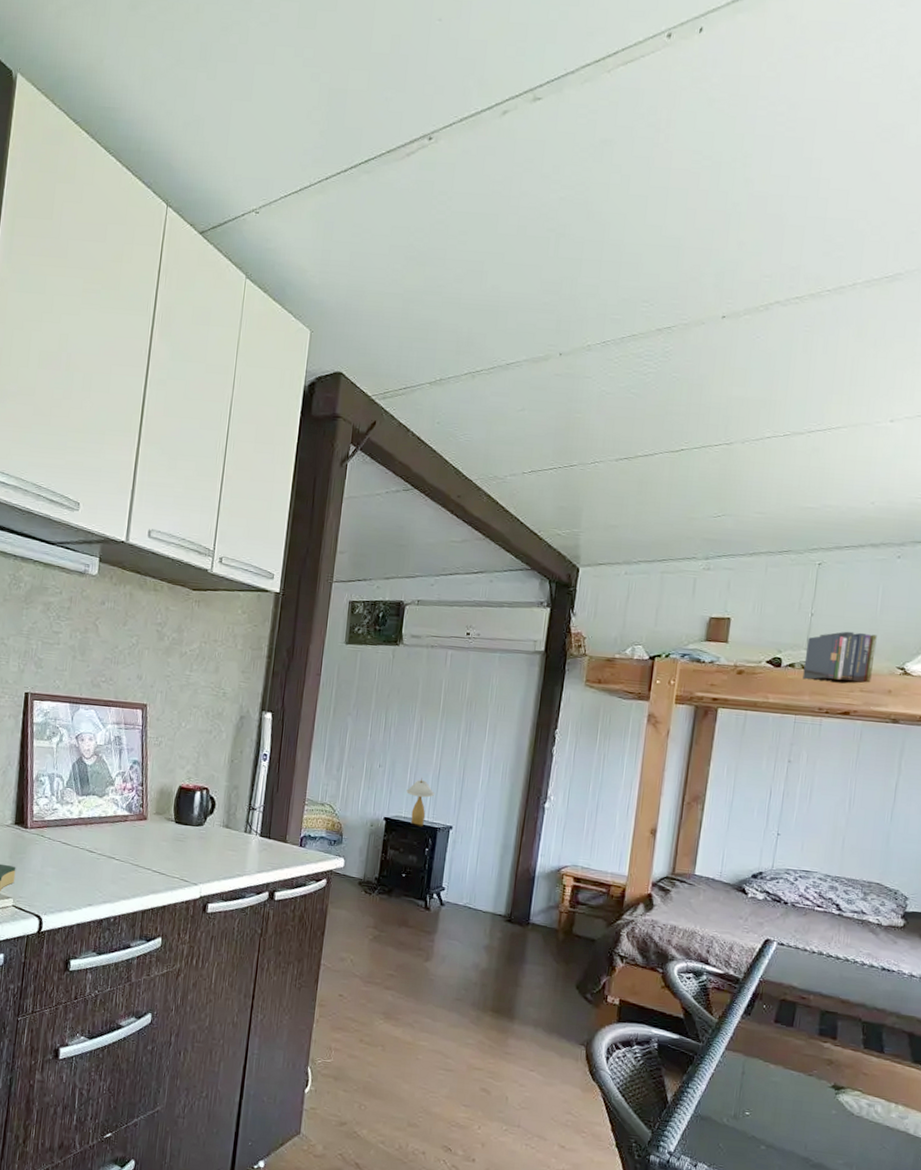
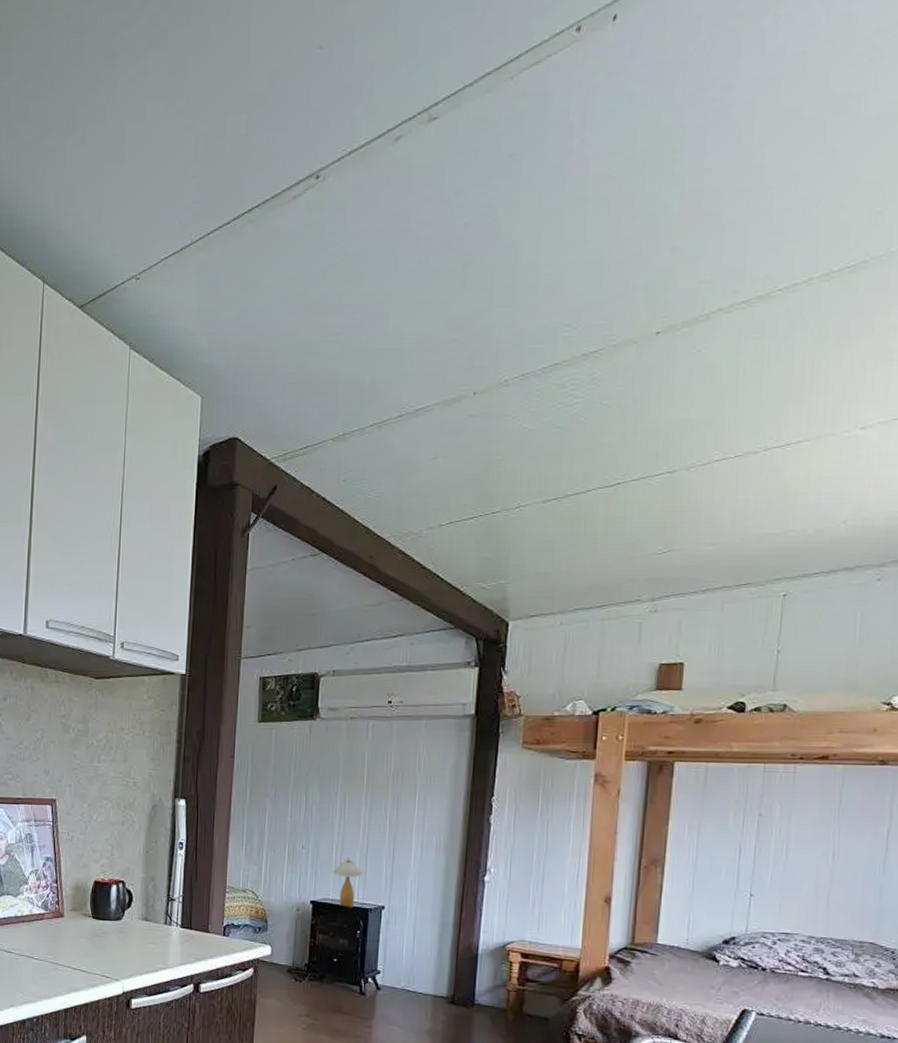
books: present [803,631,877,685] -> none [771,667,857,726]

